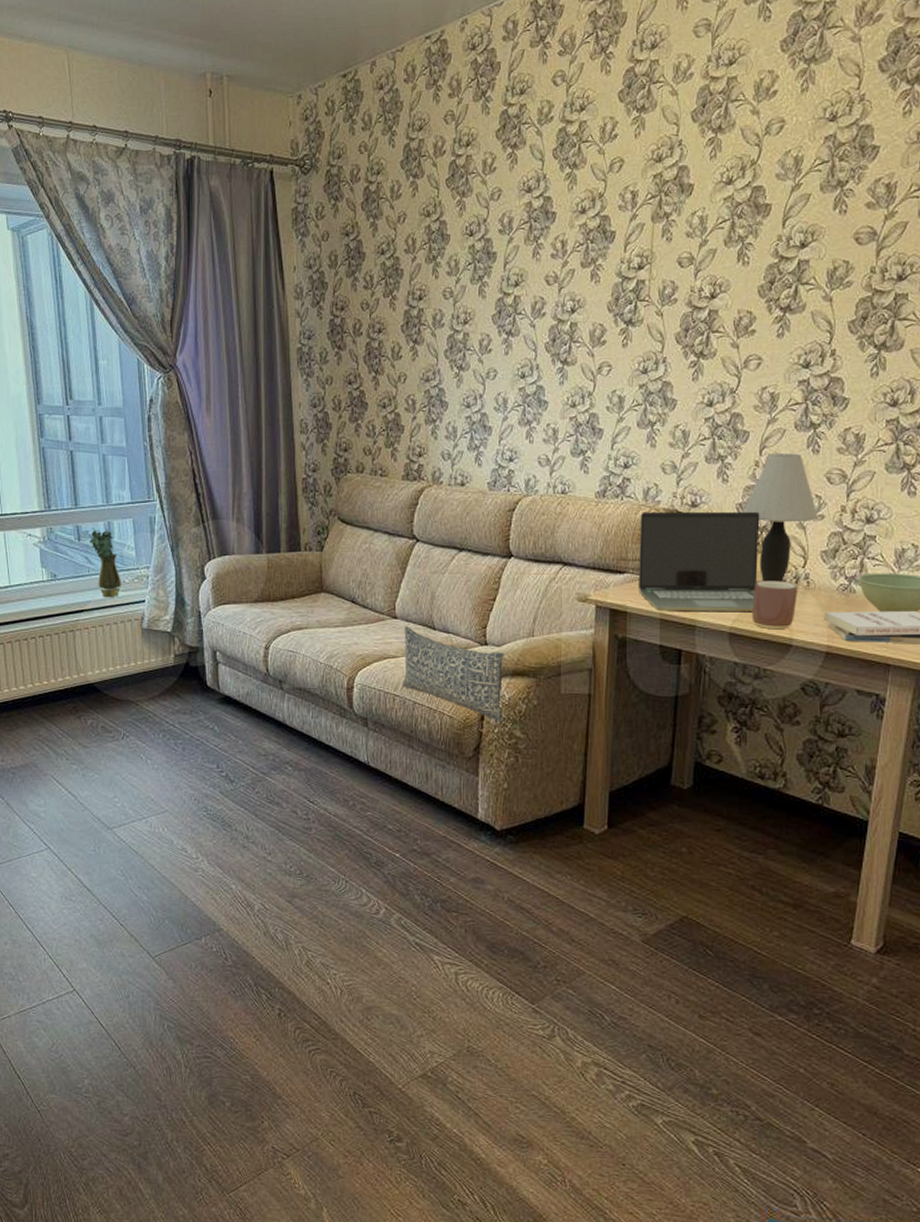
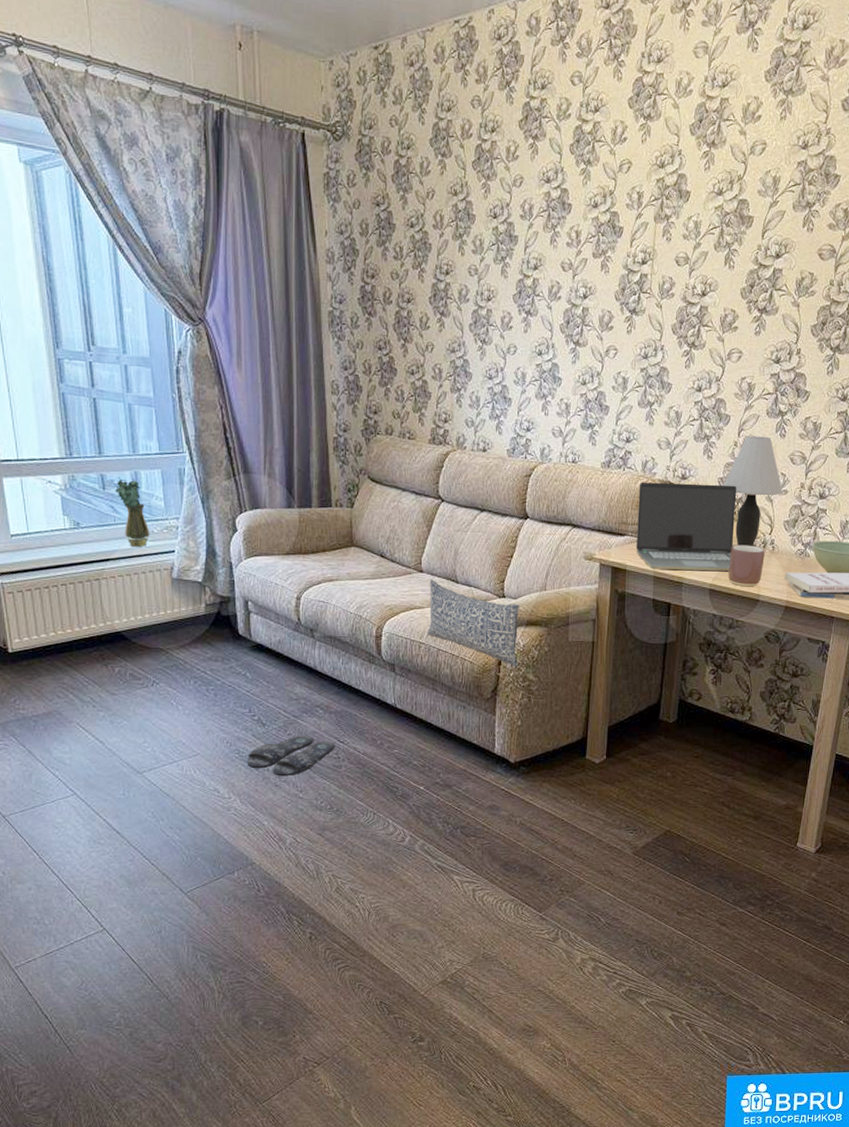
slippers: none [215,793,304,837] -> present [247,735,334,775]

